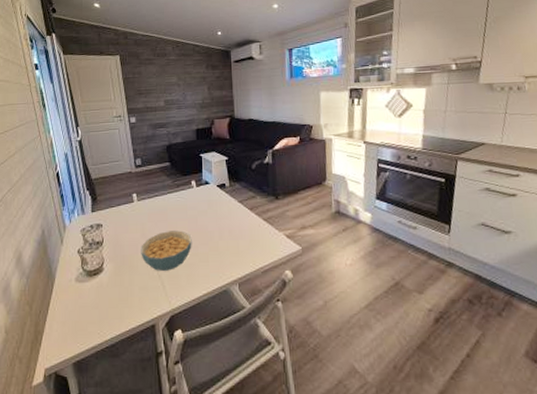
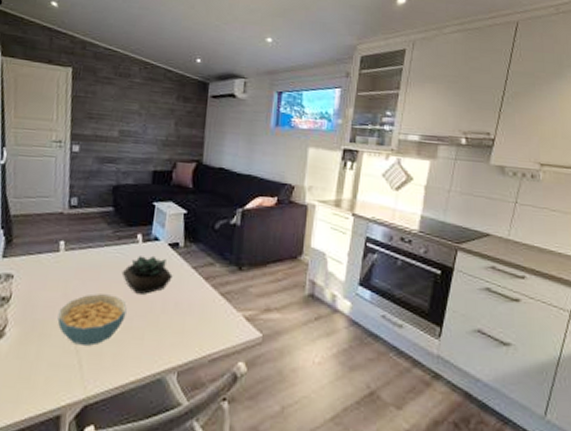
succulent plant: none [184,196,224,227] -> present [121,255,173,294]

